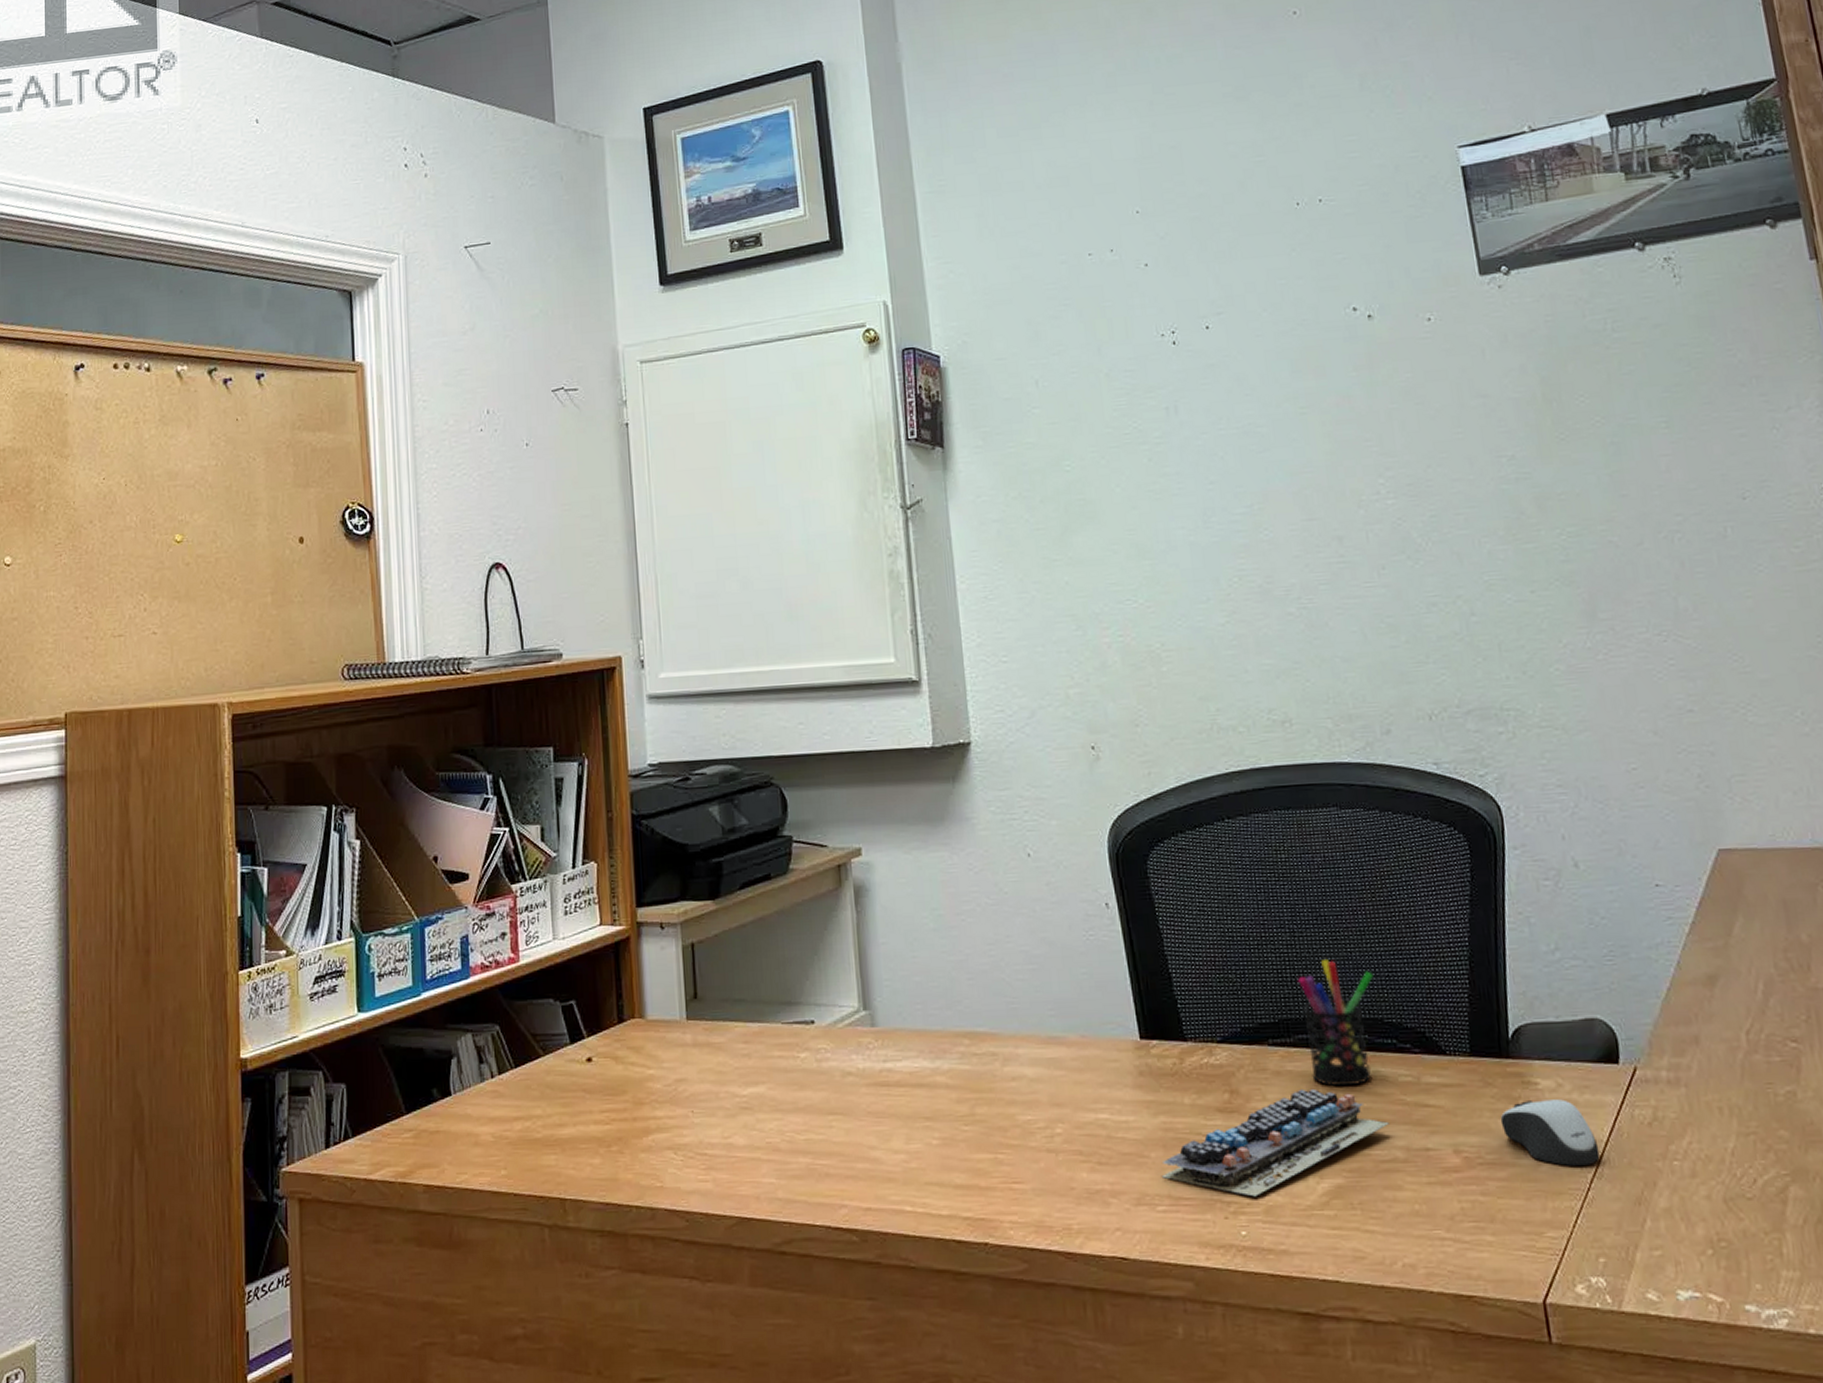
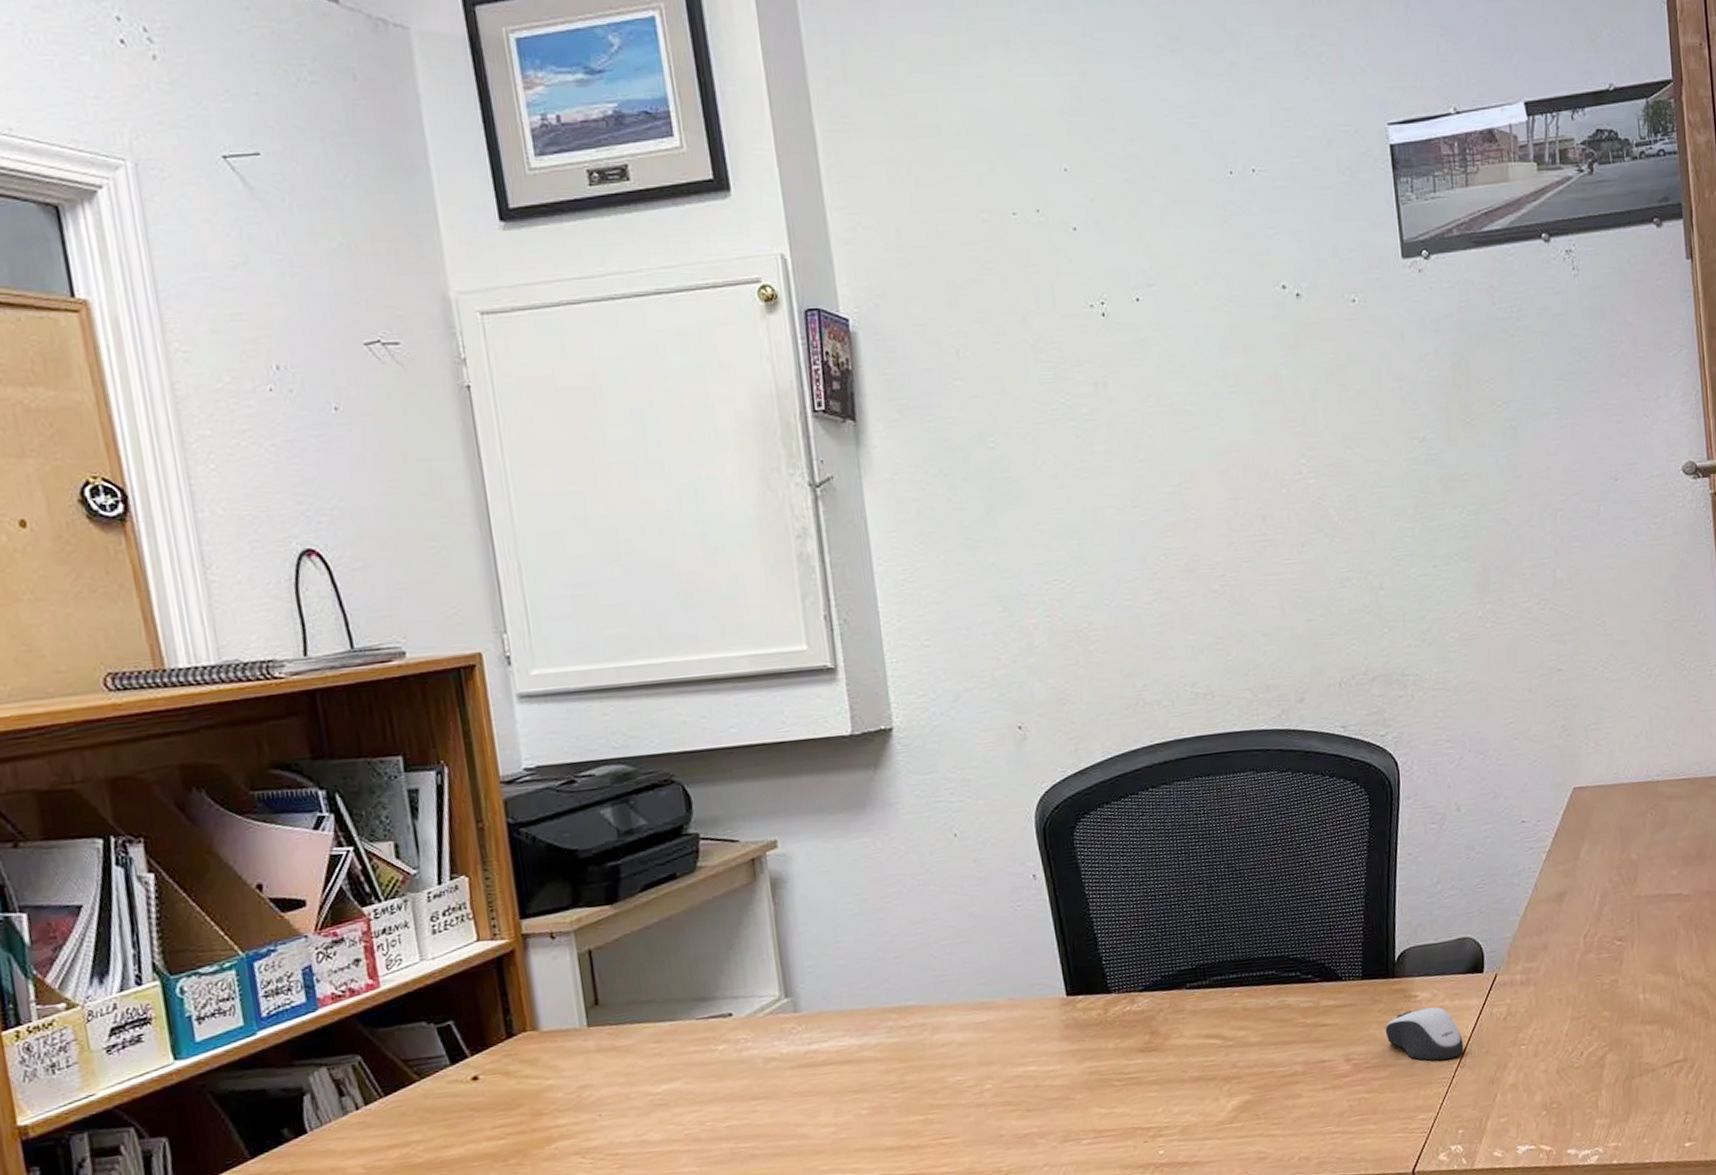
computer keyboard: present [1161,1088,1389,1197] -> none [1086,1021,1291,1121]
pen holder: present [1298,958,1373,1087] -> none [1214,907,1282,1018]

